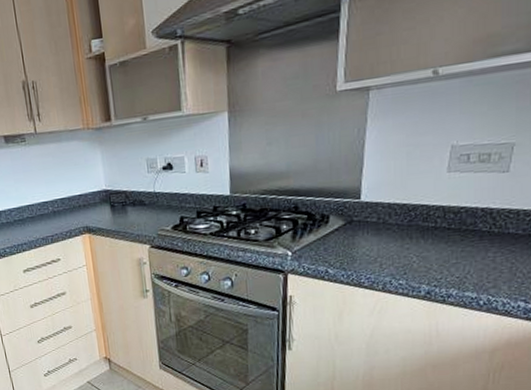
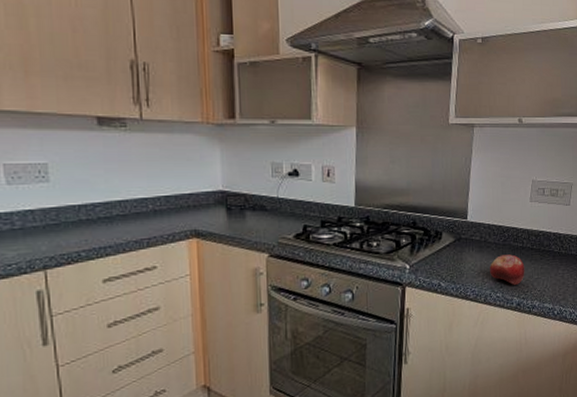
fruit: none [390,236,438,271] -> present [490,254,525,285]

